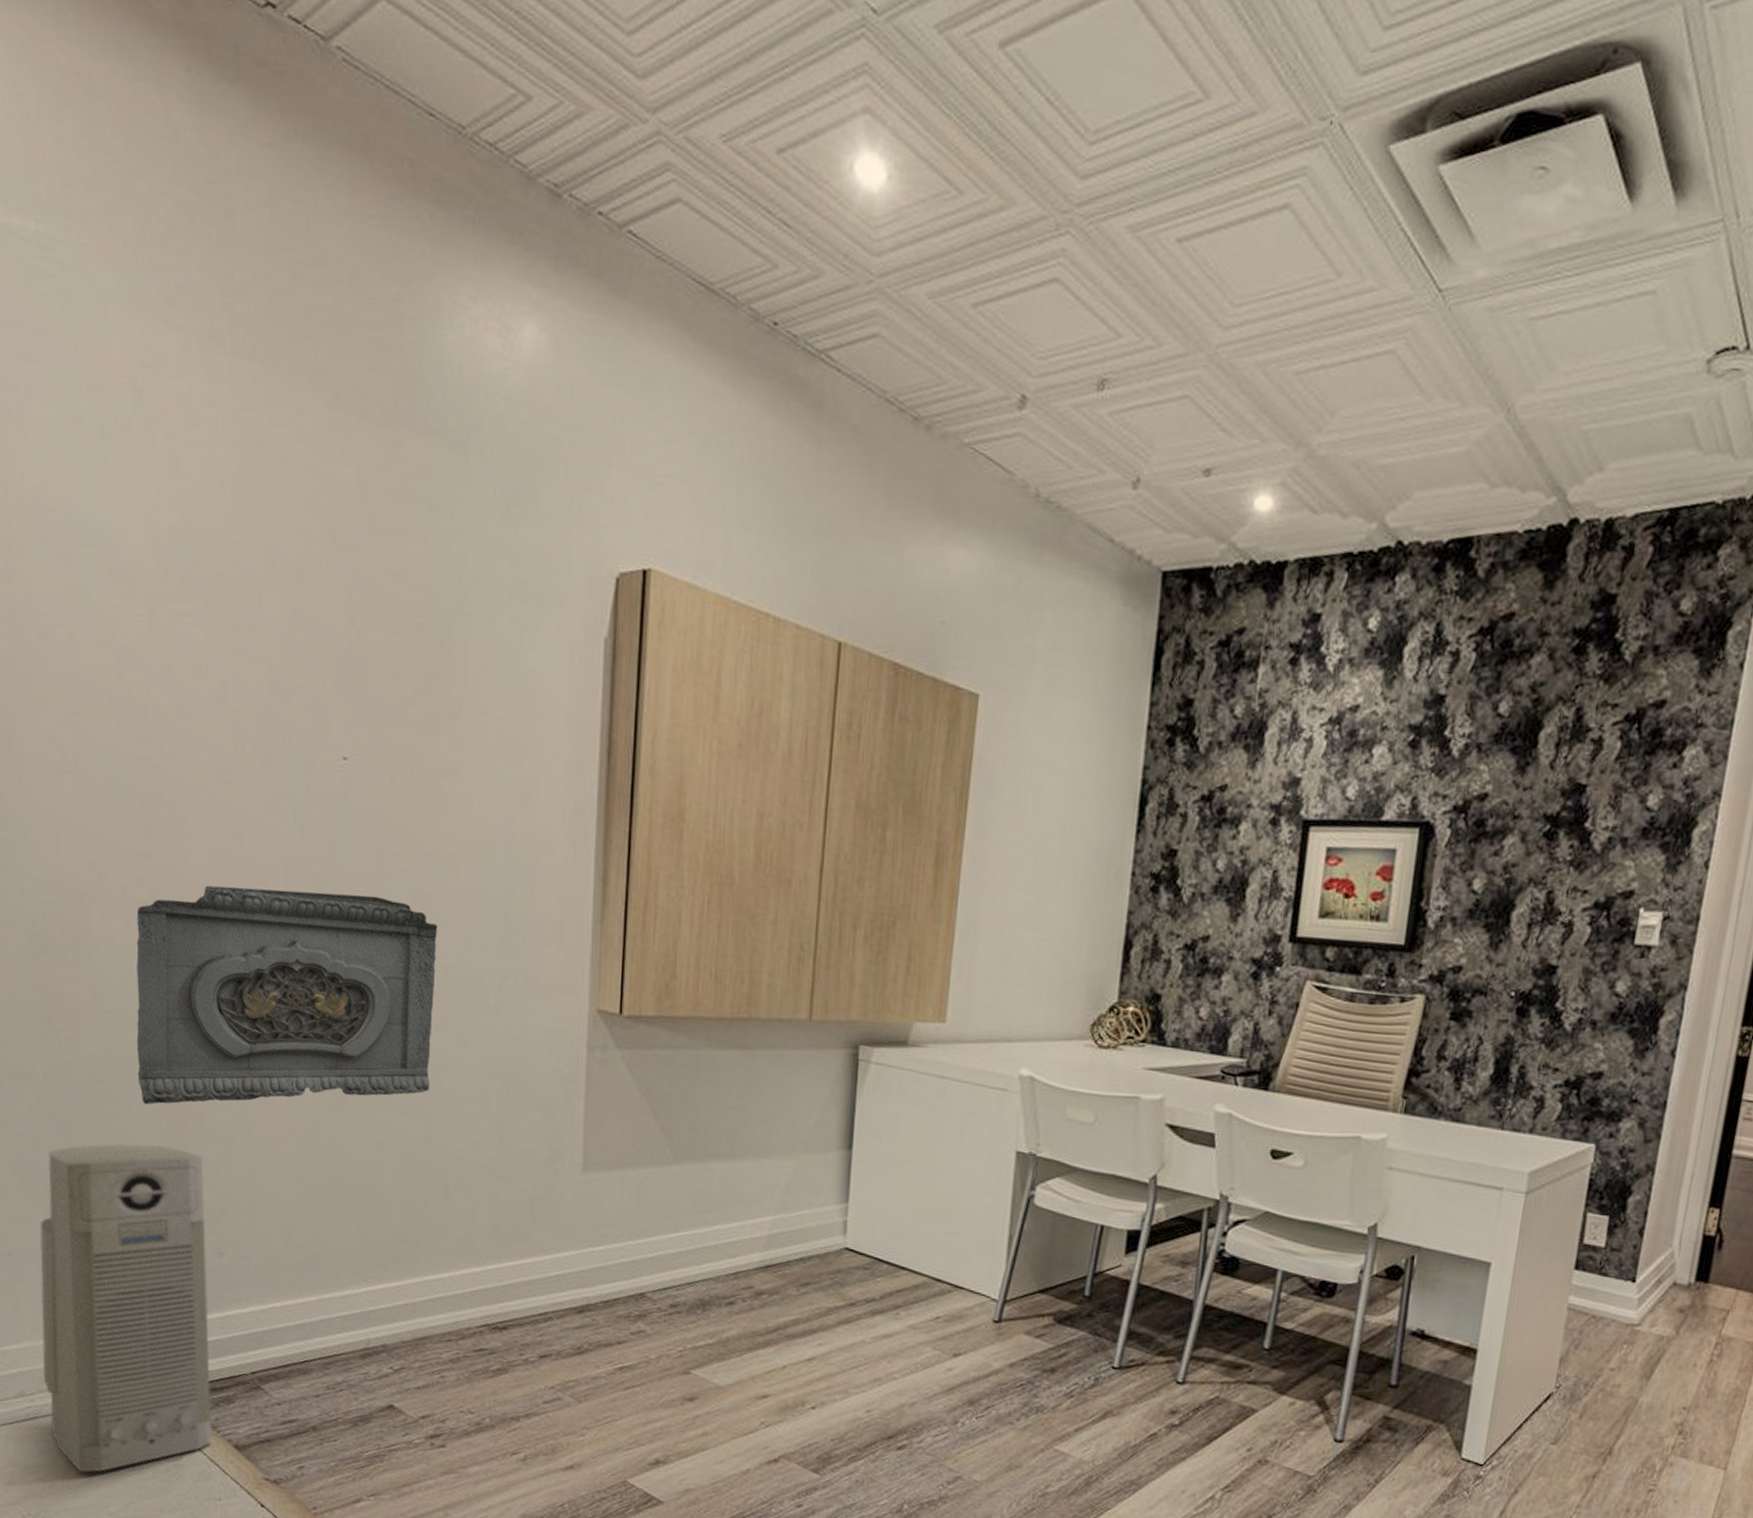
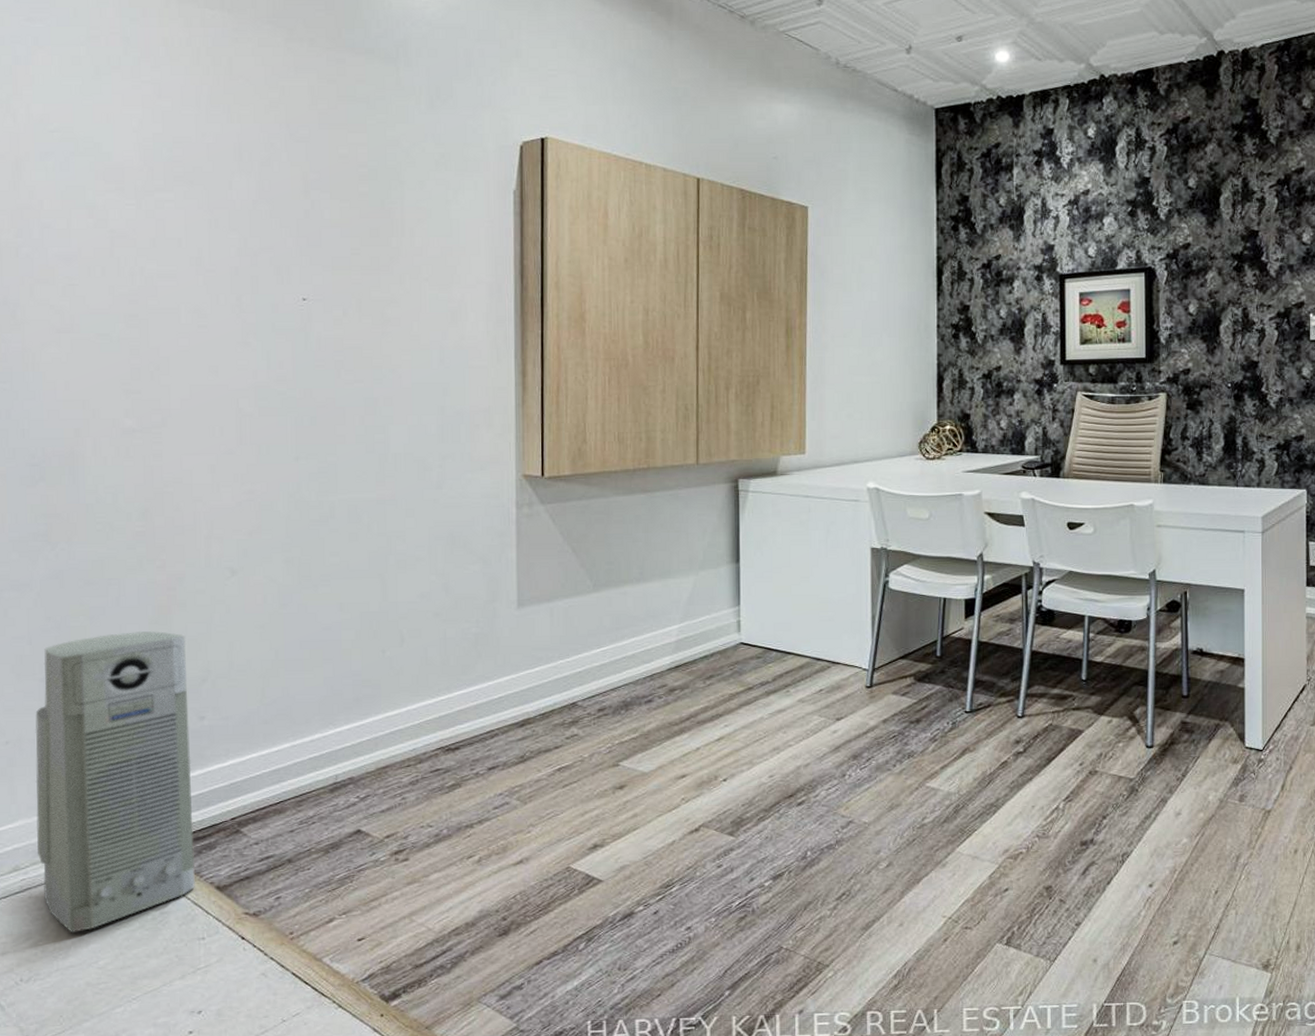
relief panel: present [136,885,438,1105] -> none [125,404,386,598]

